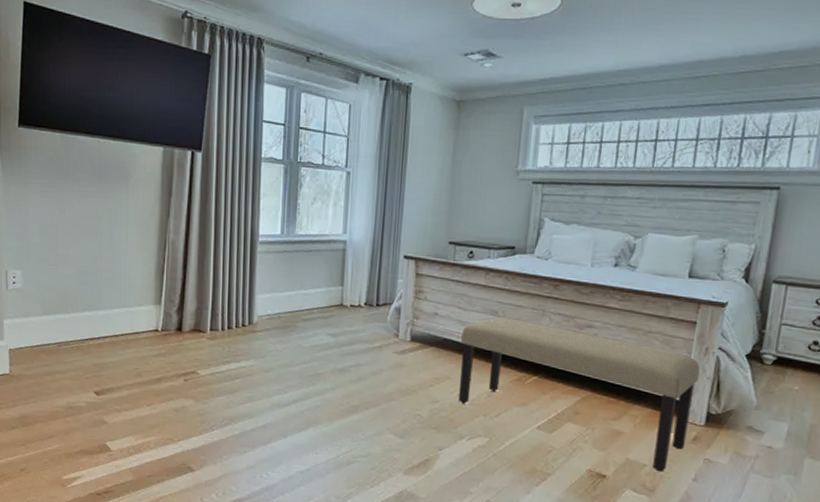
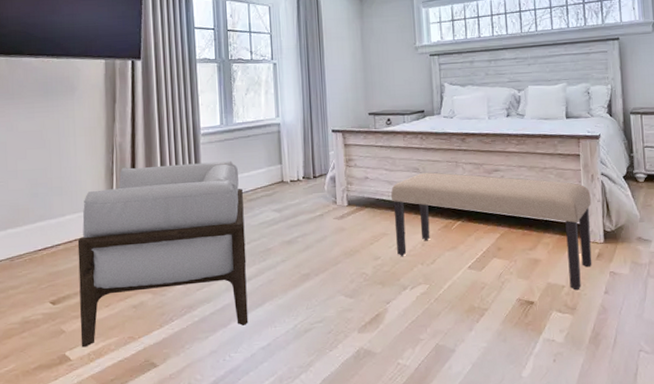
armchair: none [121,267,297,447] -> present [77,161,249,348]

